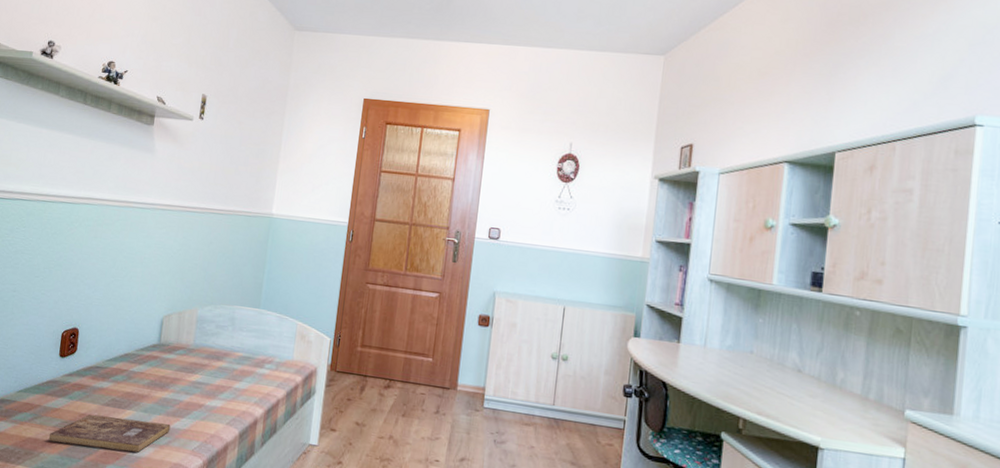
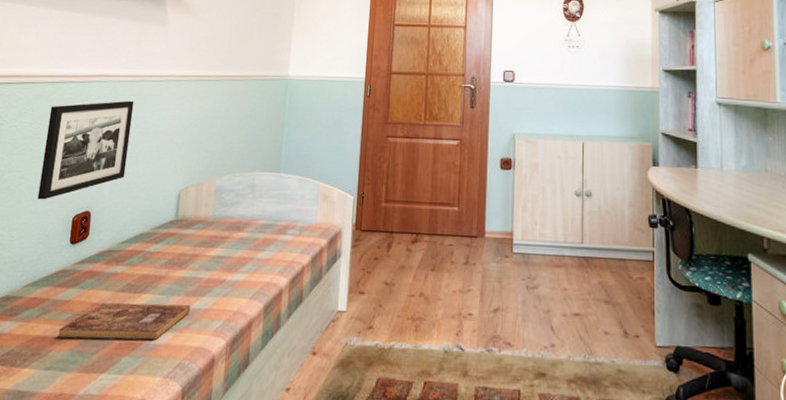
picture frame: none [29,224,121,314] -> present [37,100,134,200]

